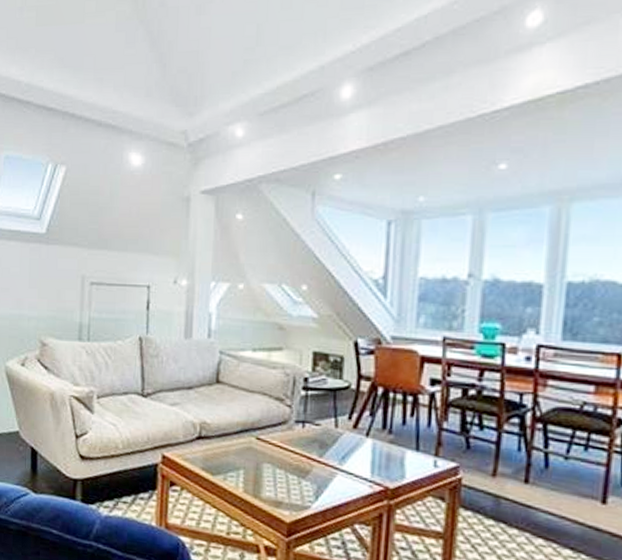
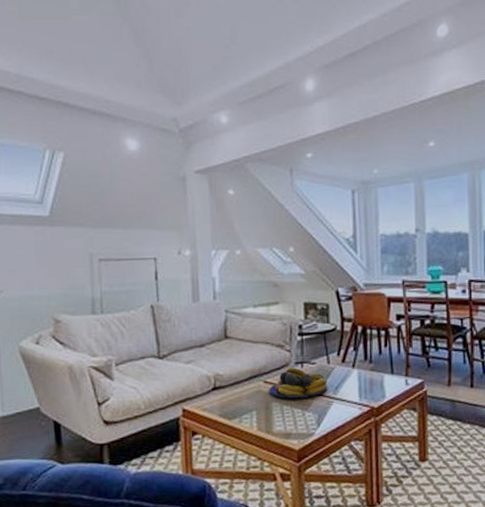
fruit bowl: none [260,426,333,463] -> present [268,367,328,398]

